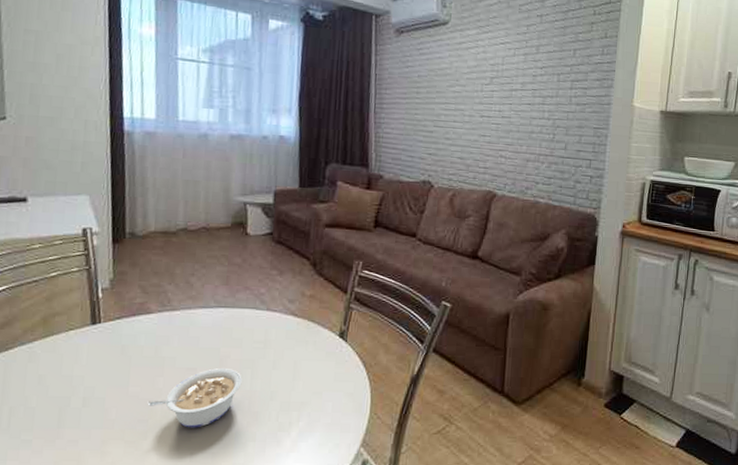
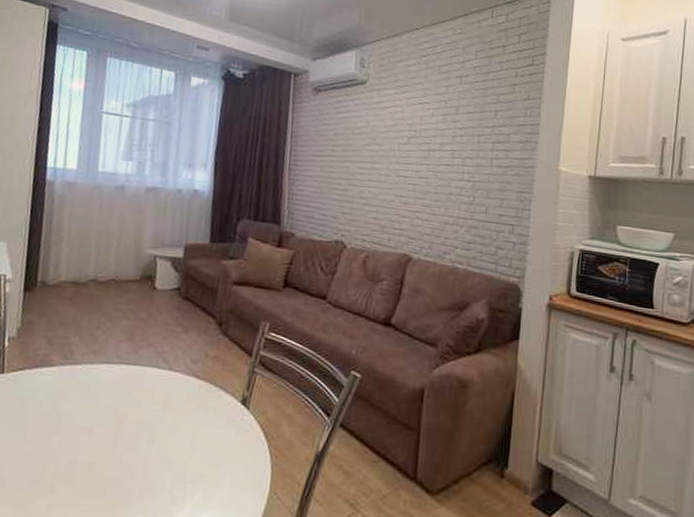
legume: present [147,368,242,428] -> none [40,429,139,495]

